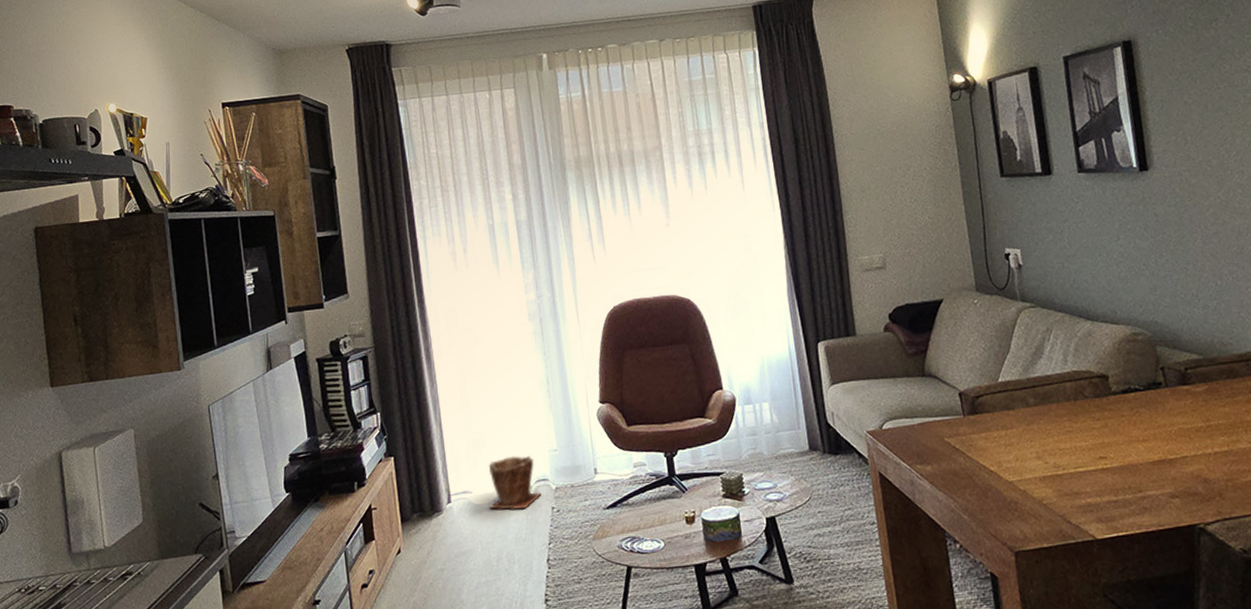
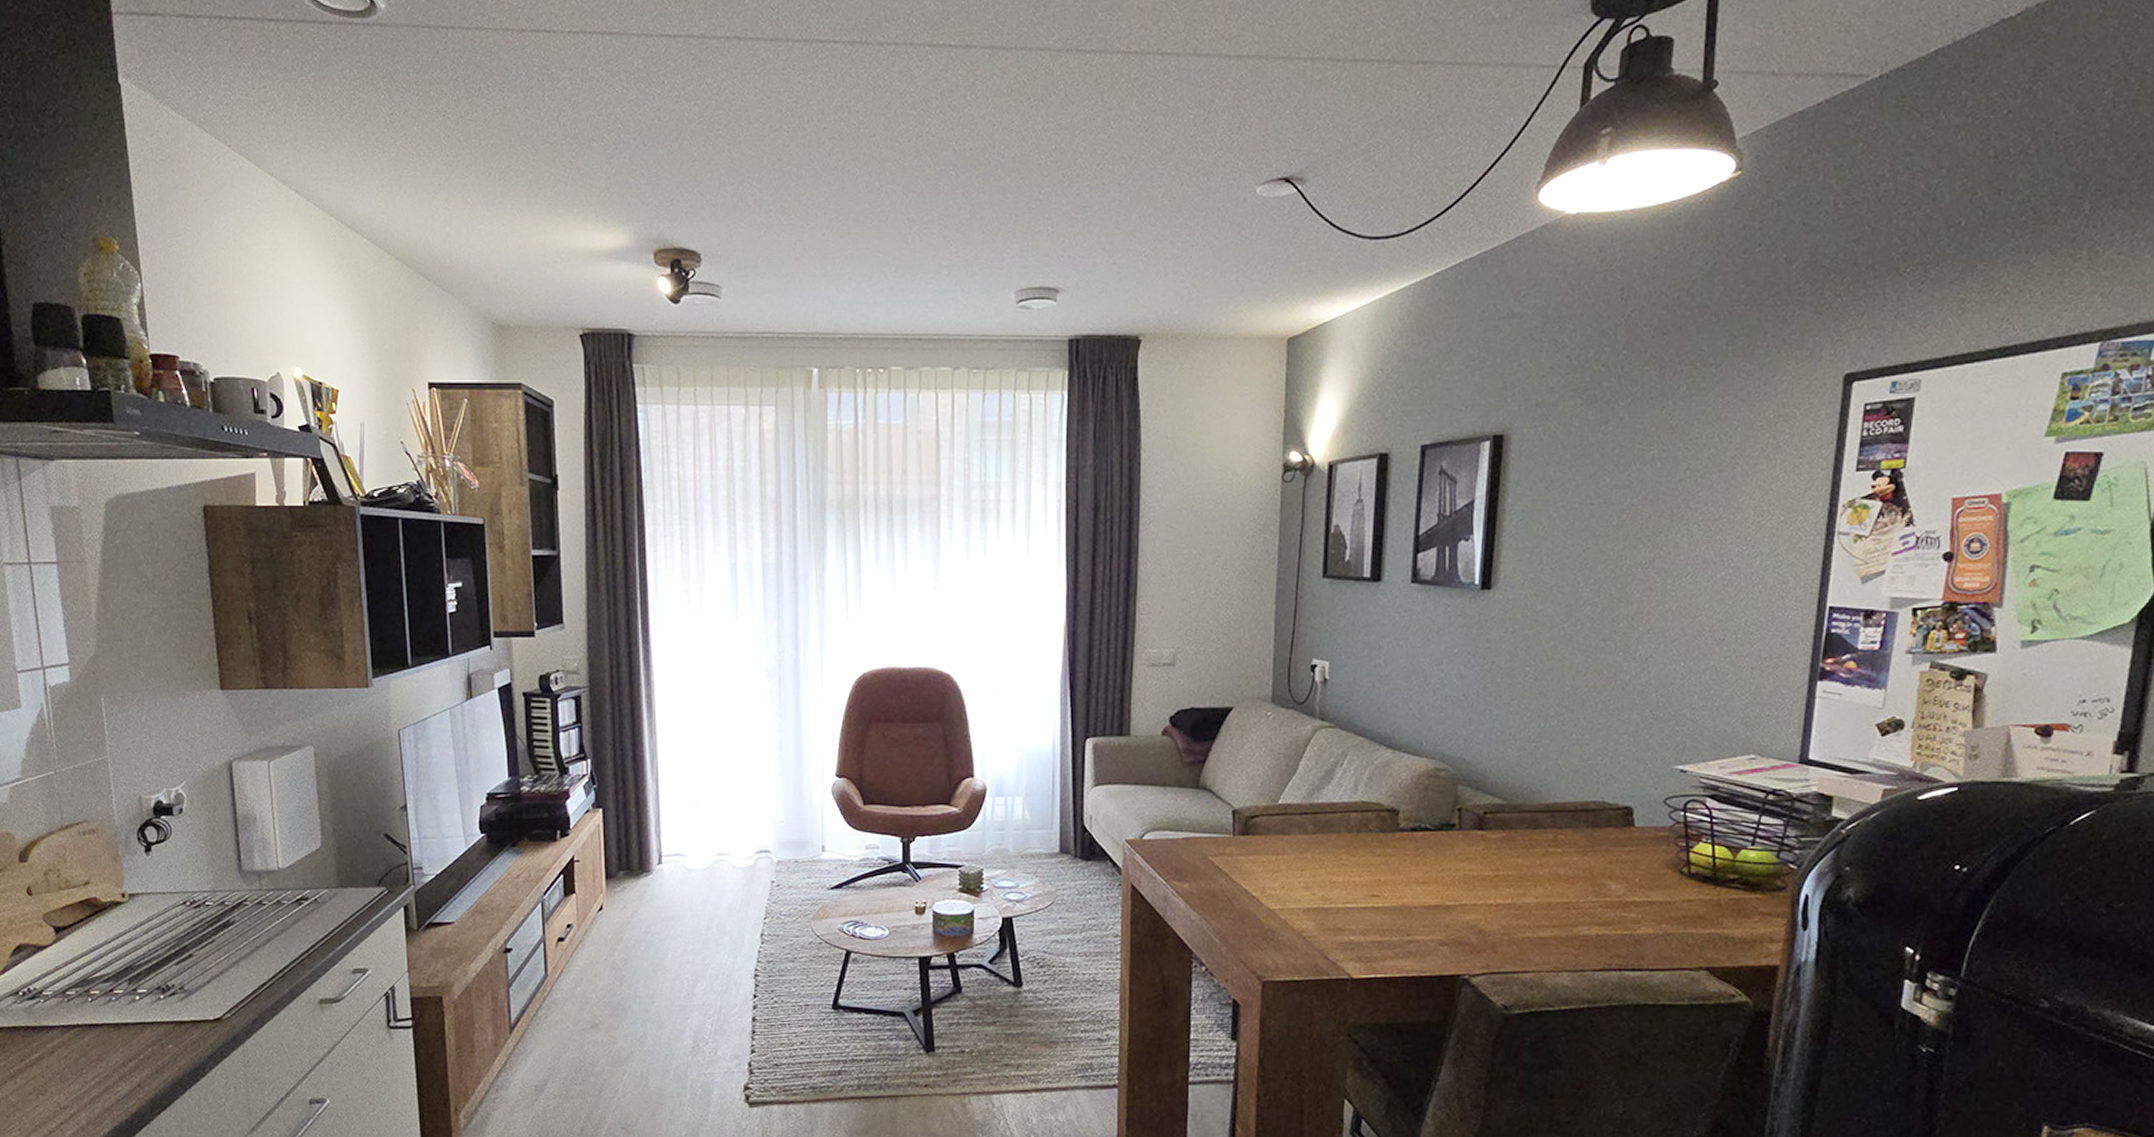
plant pot: present [488,456,542,510] -> none [703,823,761,880]

